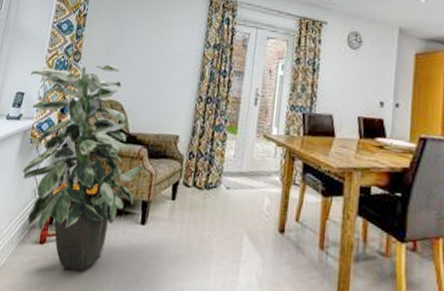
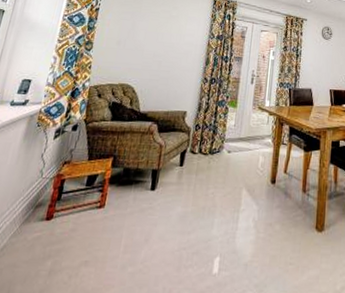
indoor plant: present [23,64,143,271] -> none [28,52,153,241]

